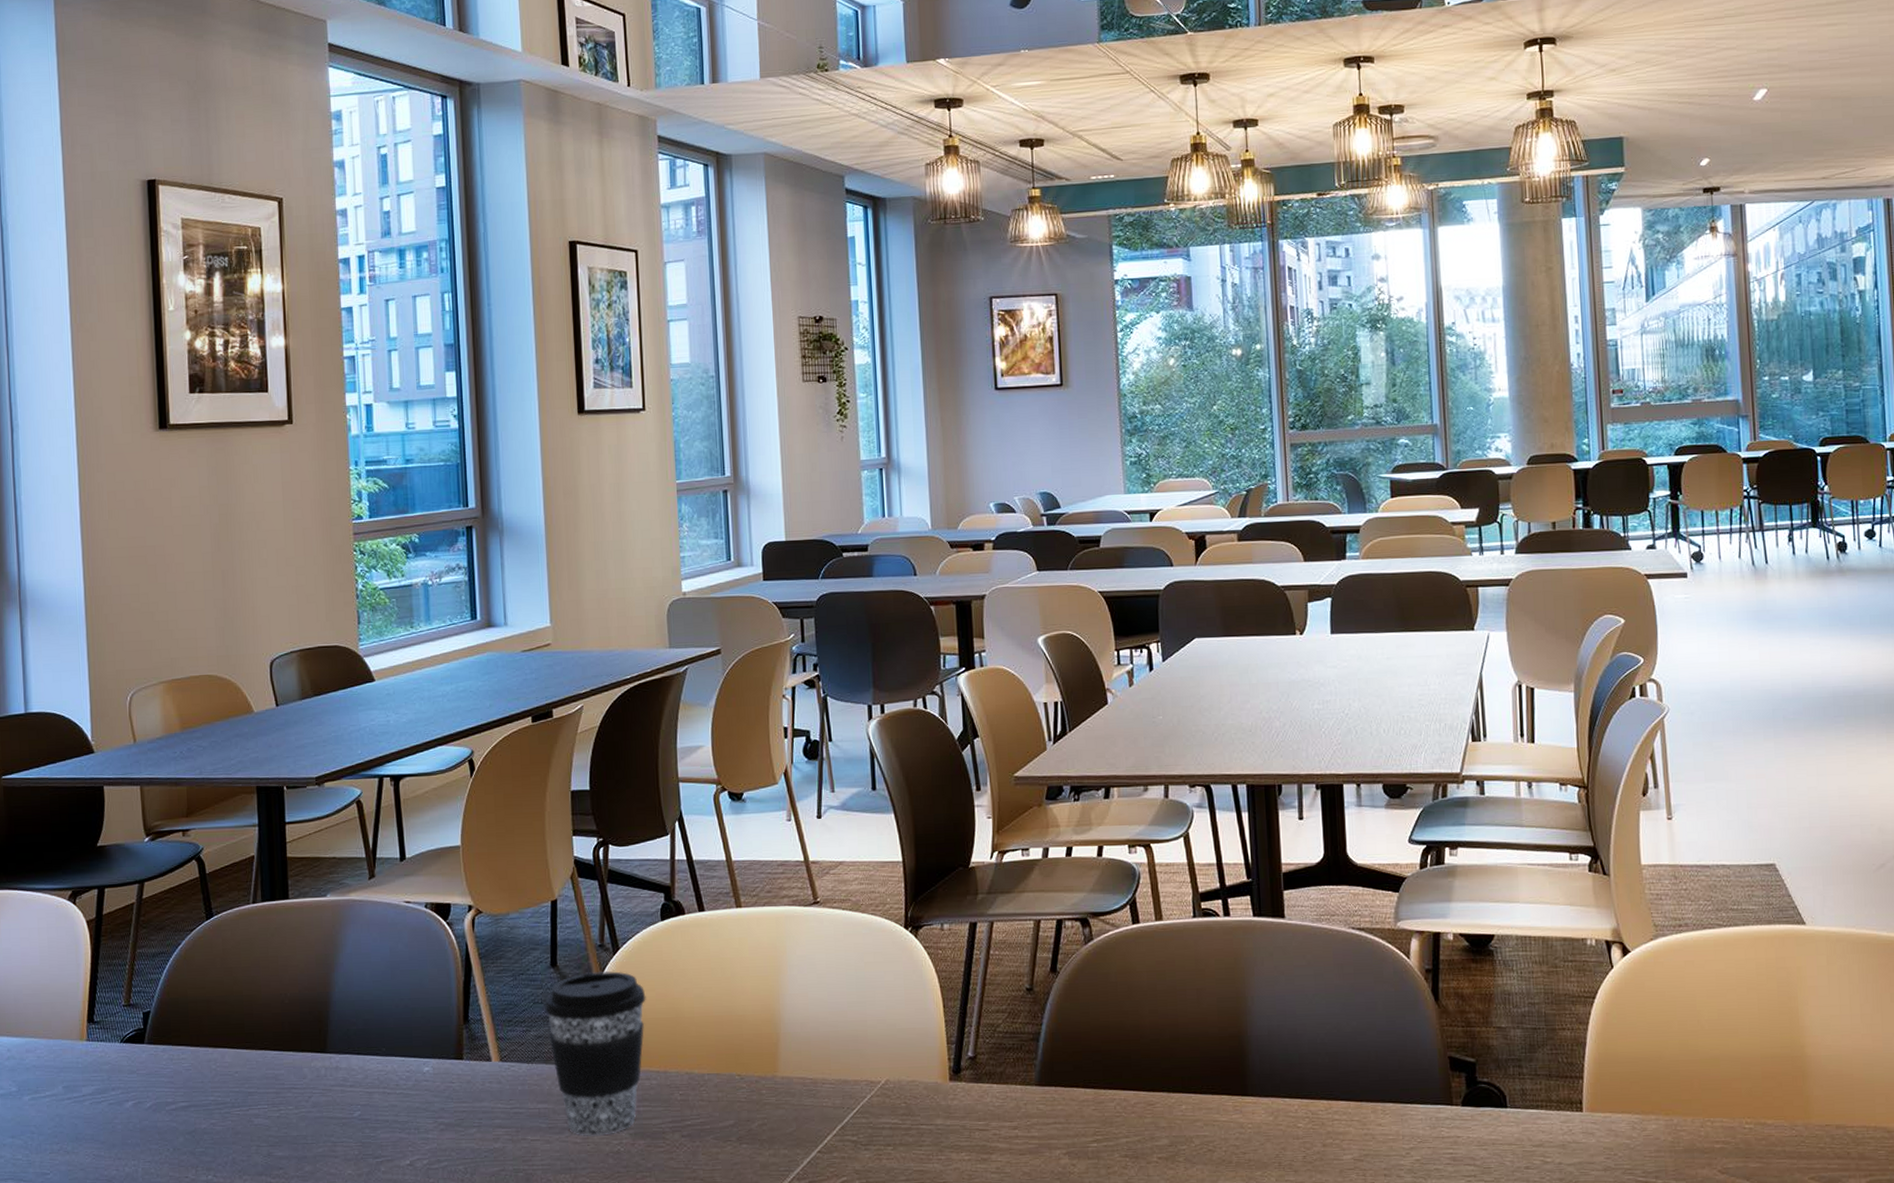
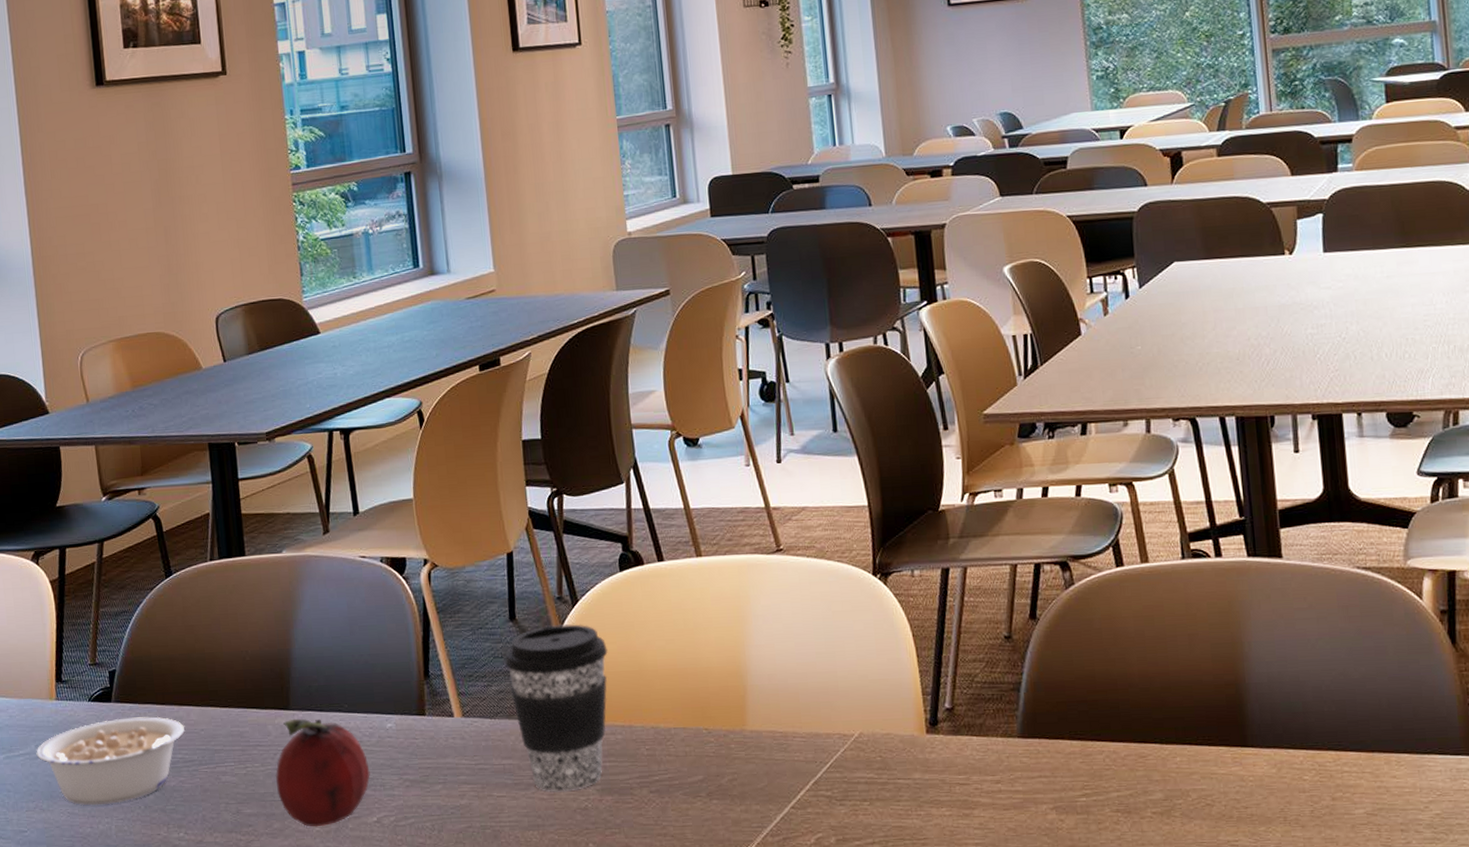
legume: none [63,1058,219,1148] -> present [36,716,186,806]
fruit: none [308,1061,405,1170] -> present [275,718,371,827]

